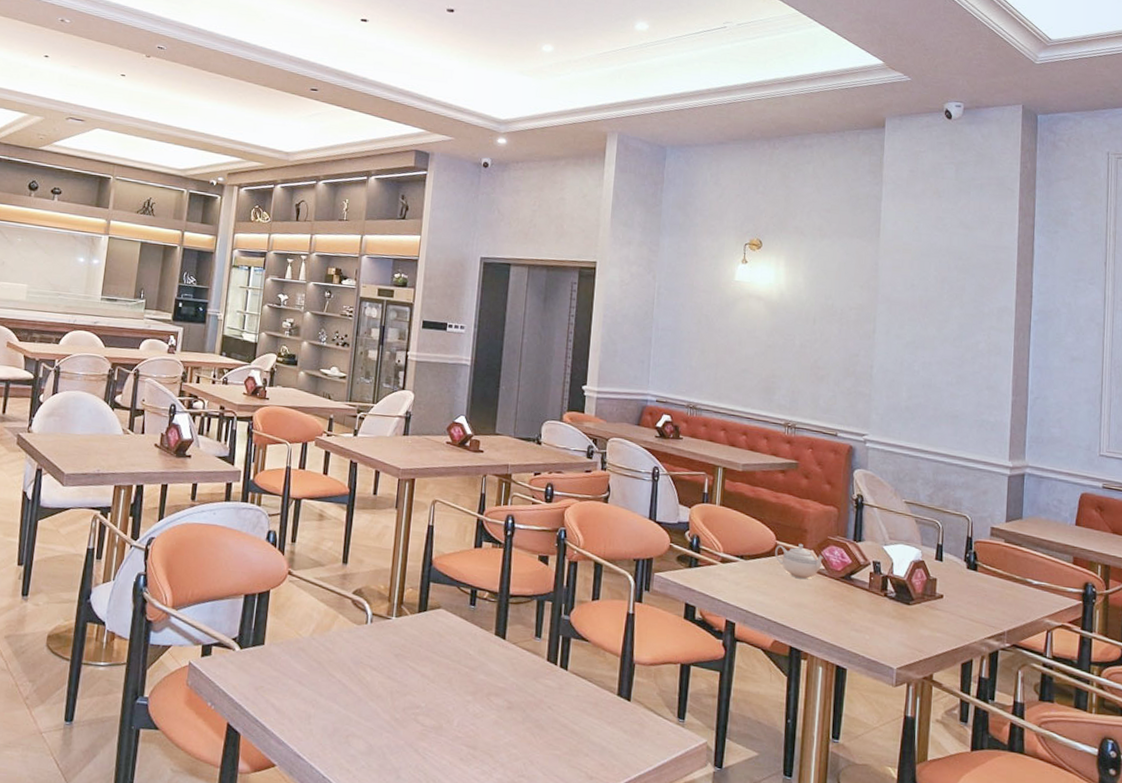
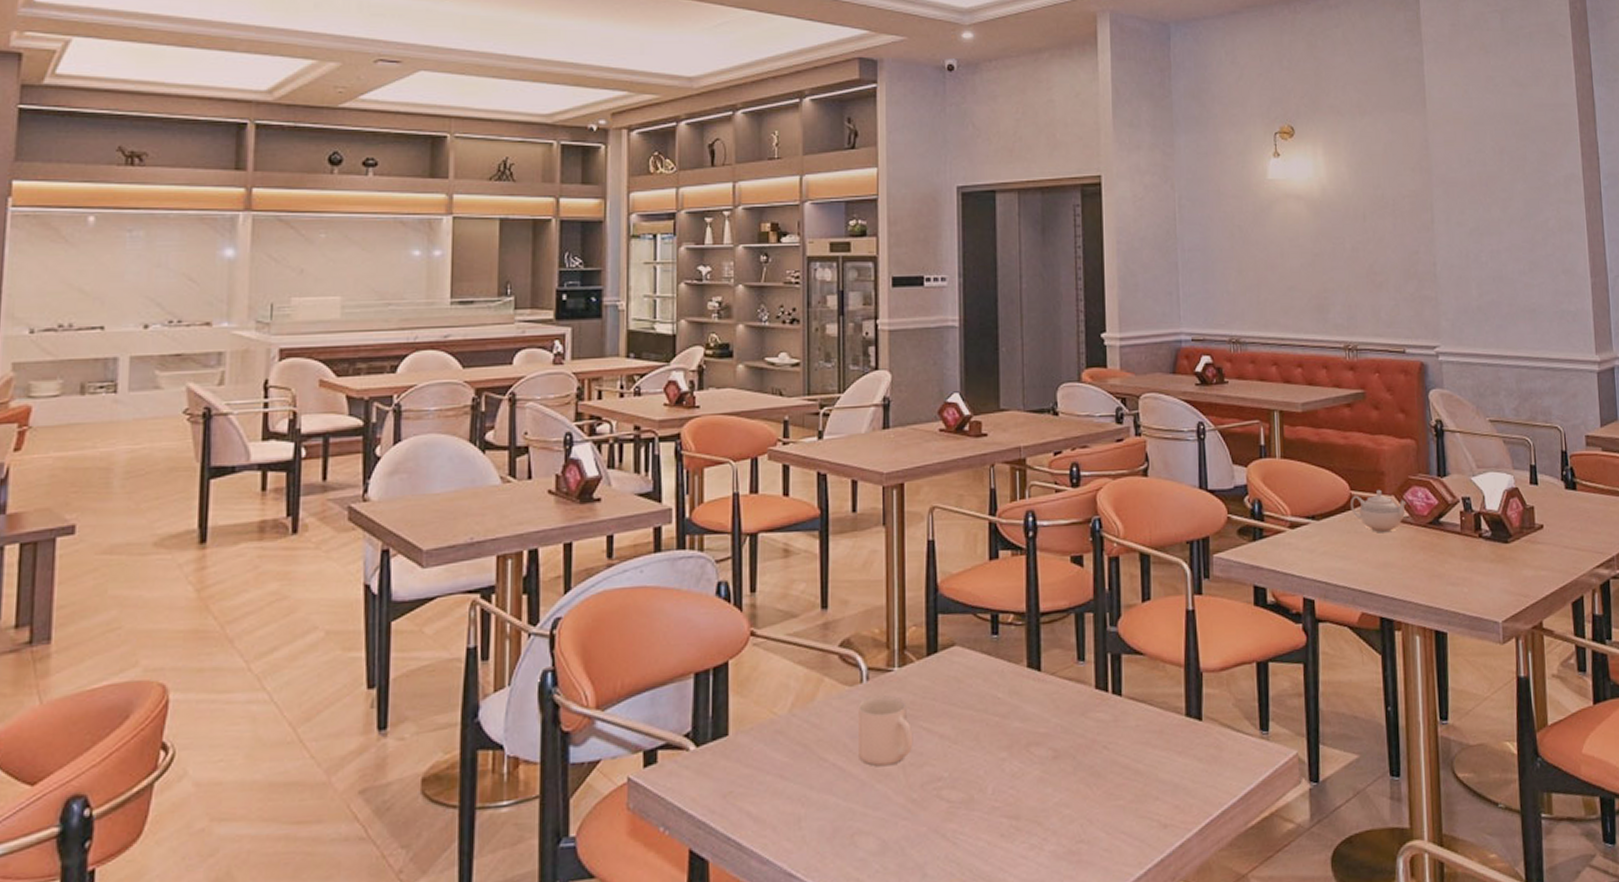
cup: none [359,636,402,690] -> present [858,695,913,767]

